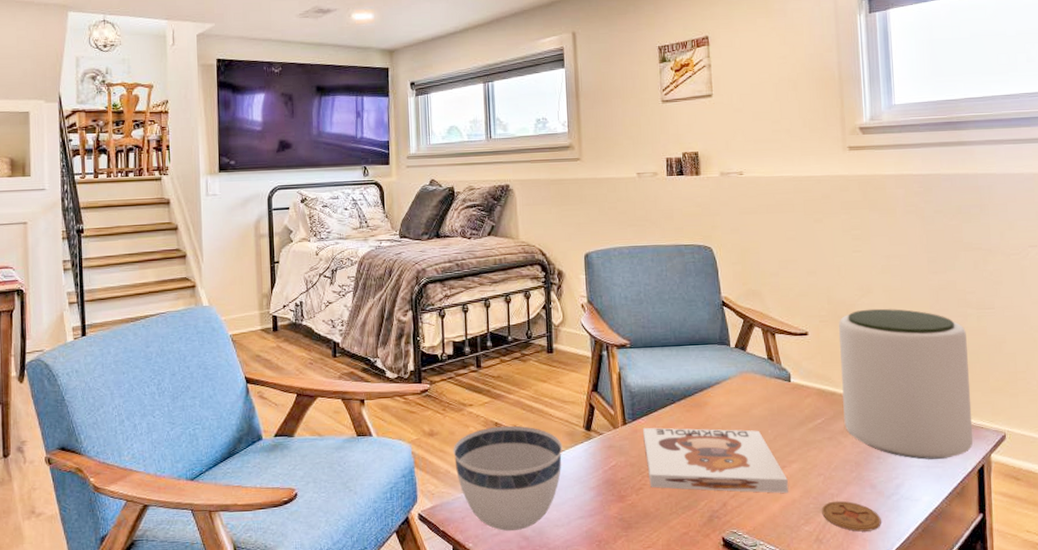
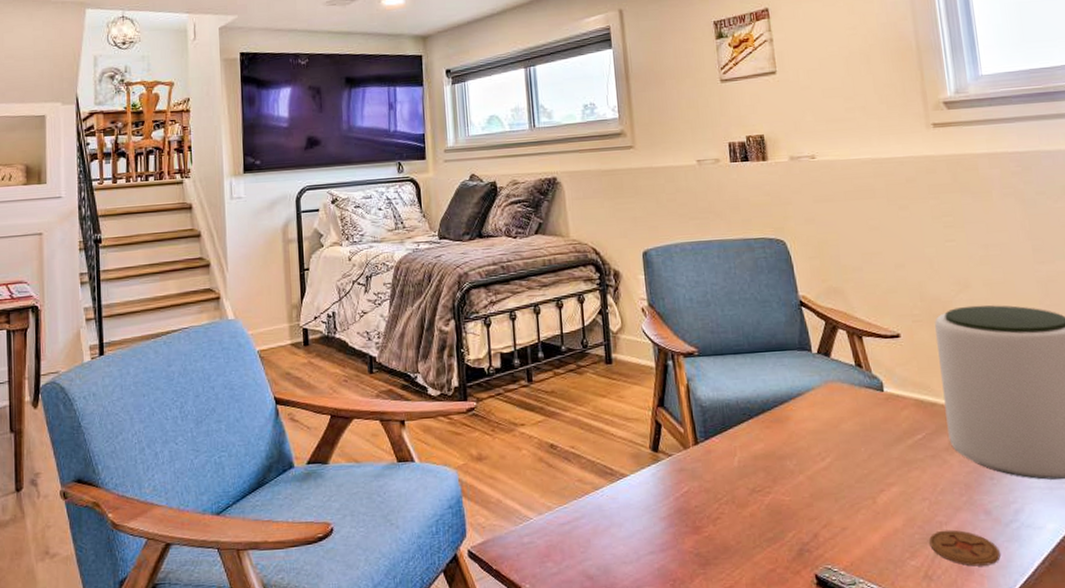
bowl: present [453,425,563,532] -> none [504,447,628,570]
board game: present [643,427,788,494] -> none [717,447,889,522]

